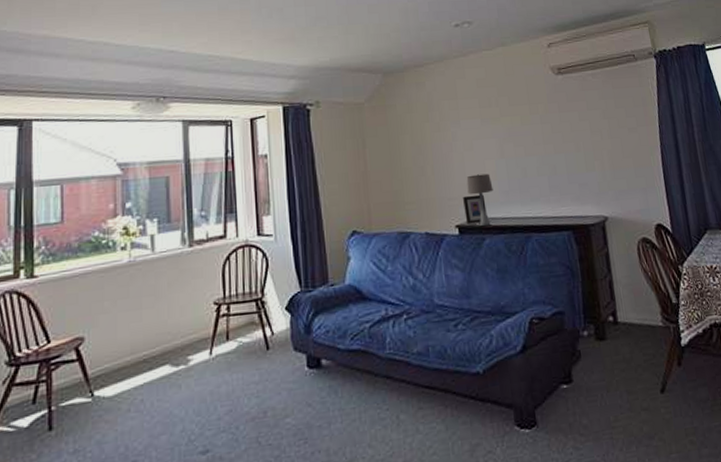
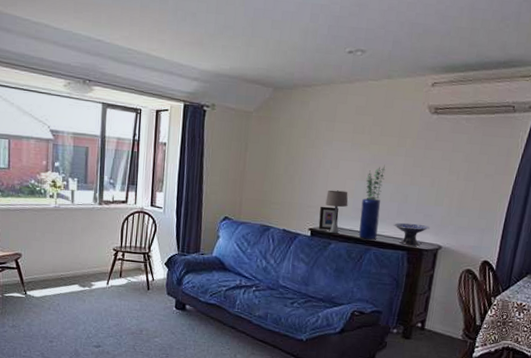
vase: none [506,136,535,226] -> present [359,165,386,240]
decorative bowl: none [548,195,590,224] -> present [393,222,431,246]

